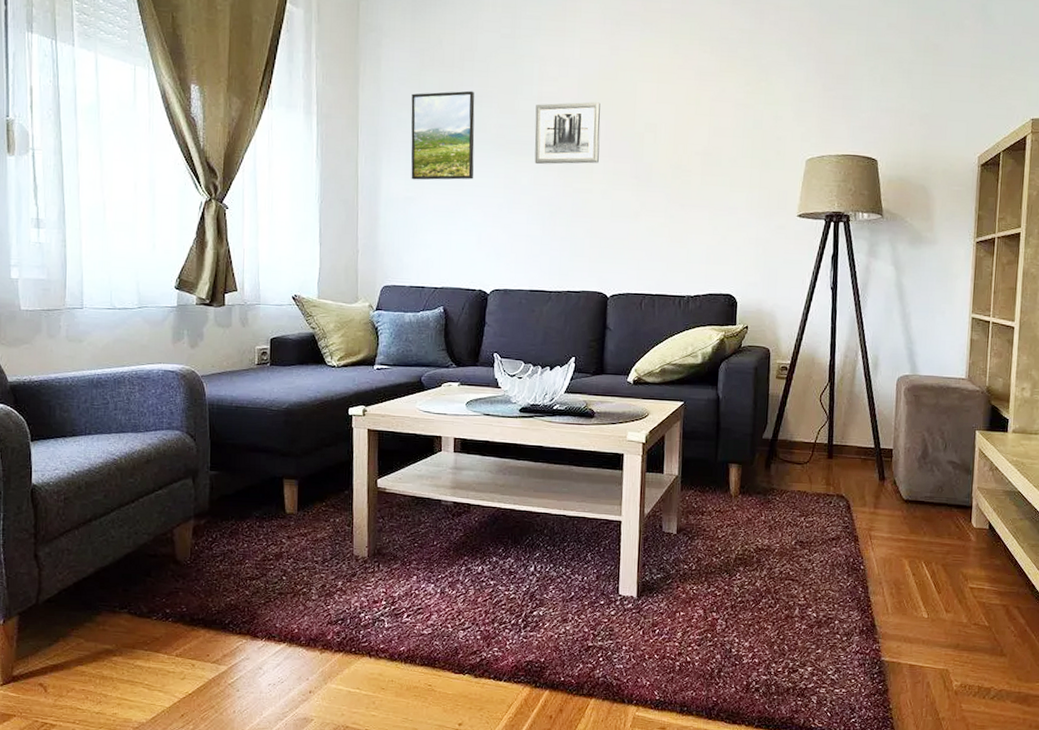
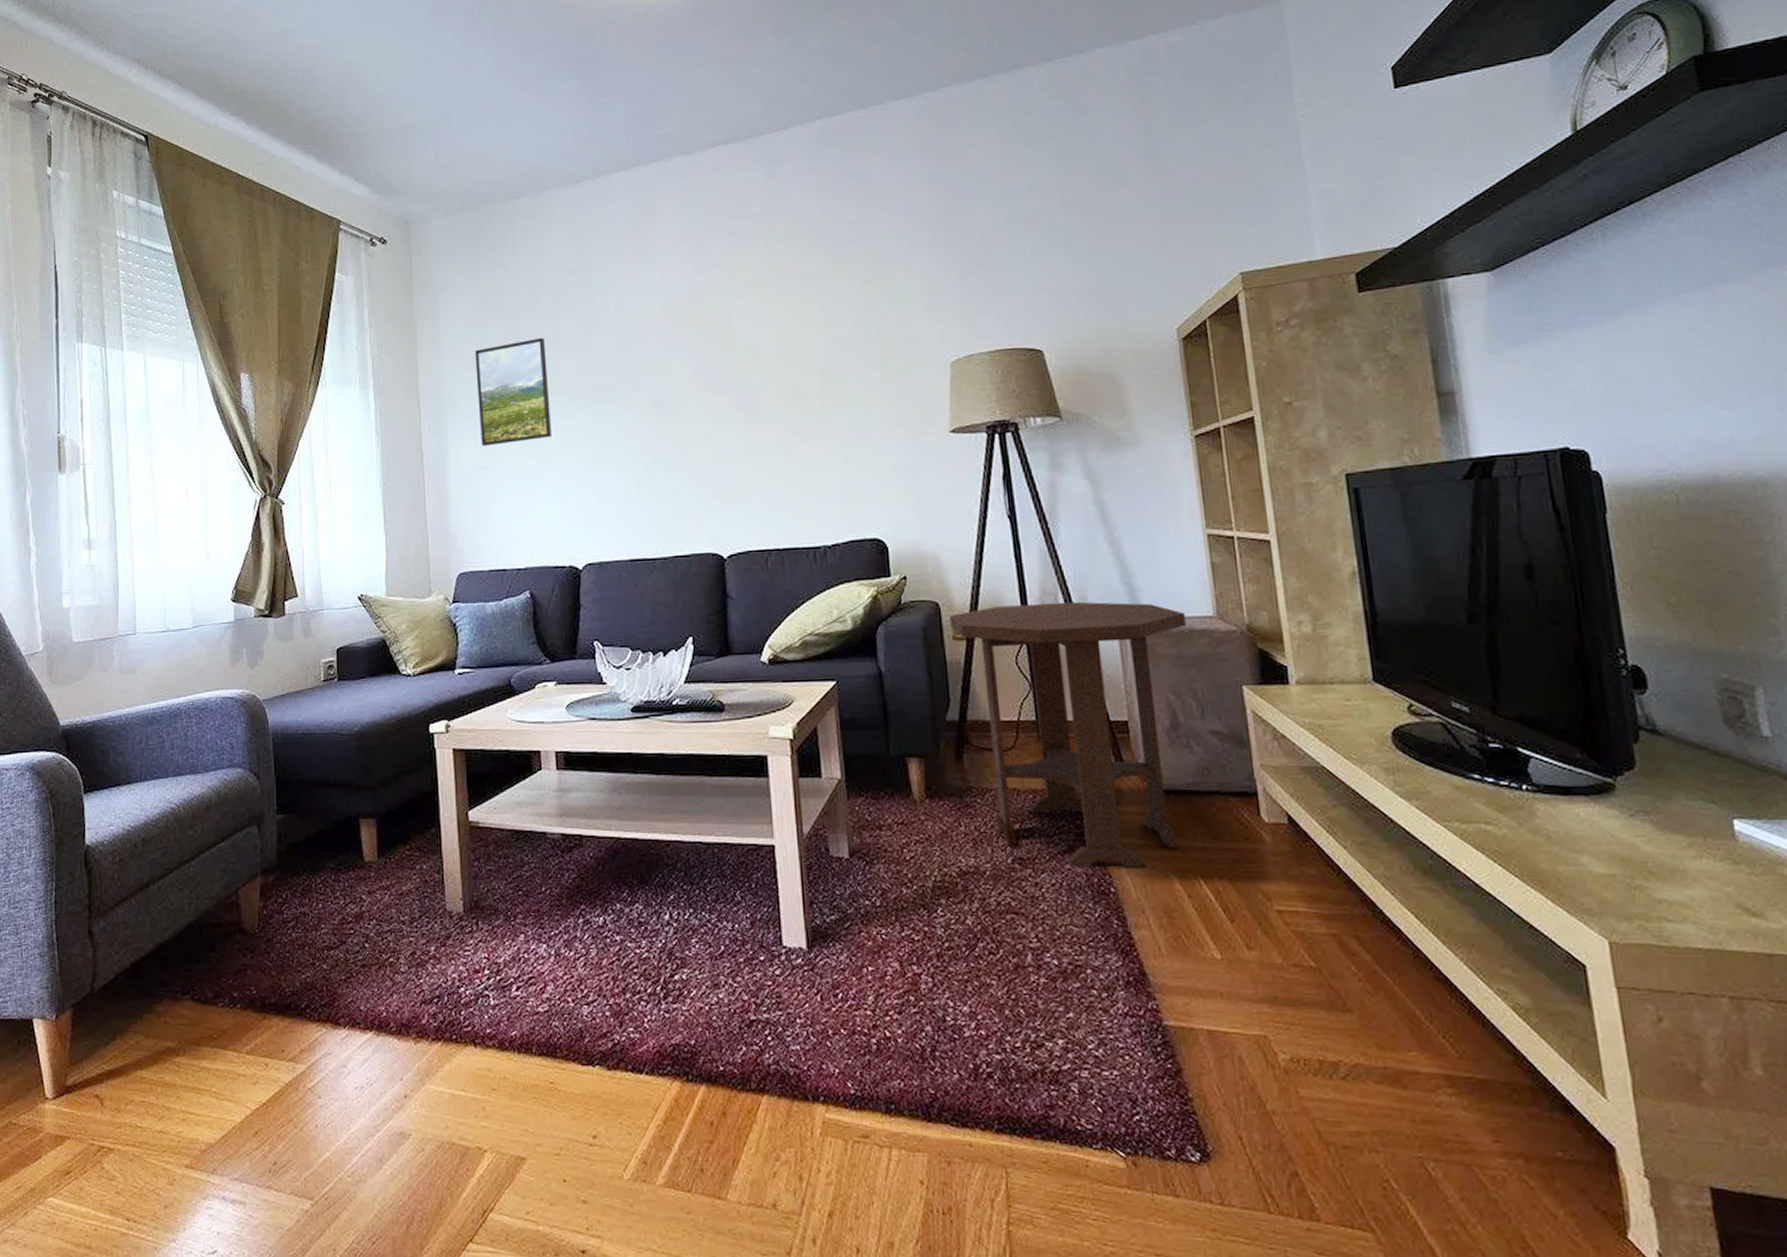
wall art: present [534,102,601,165] -> none [616,329,696,411]
side table: none [775,356,946,553] -> present [949,601,1186,868]

